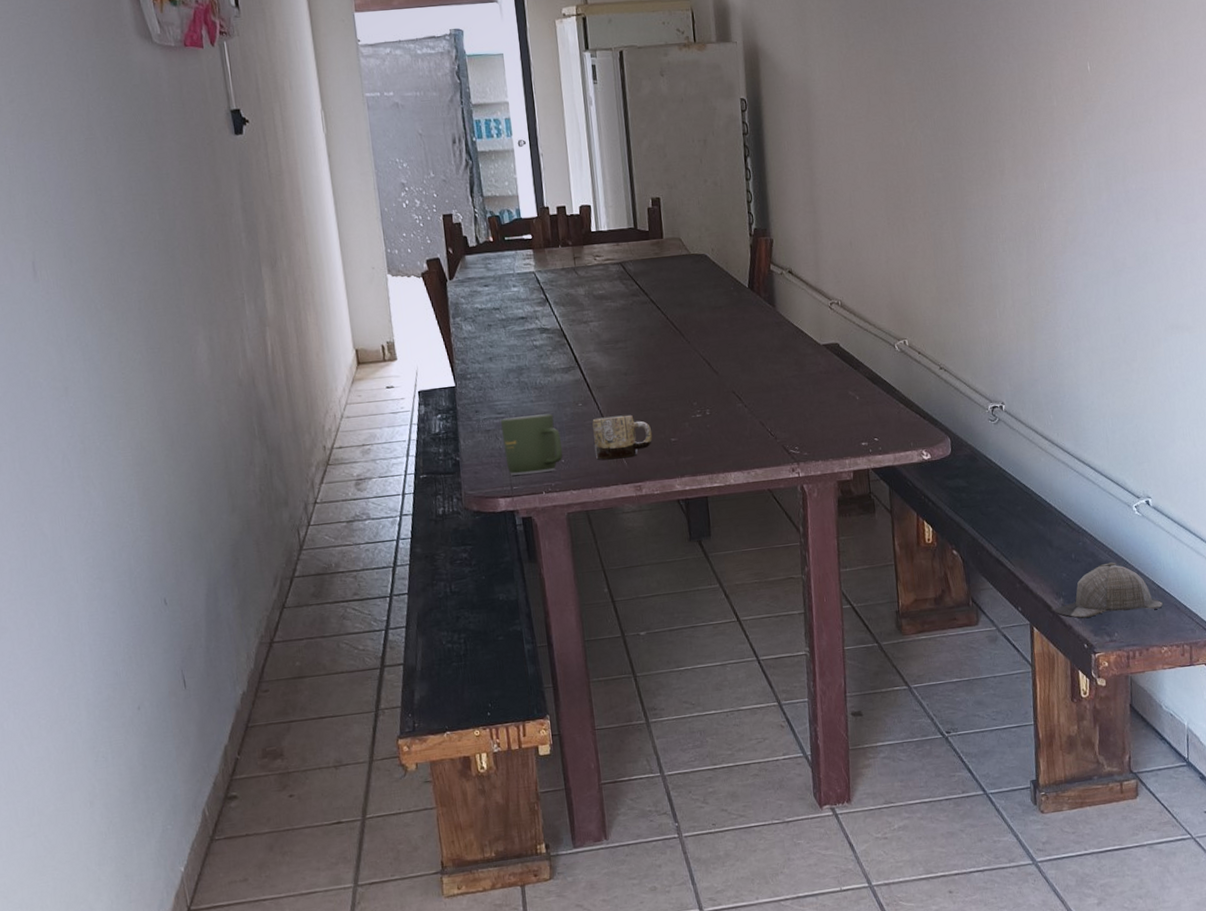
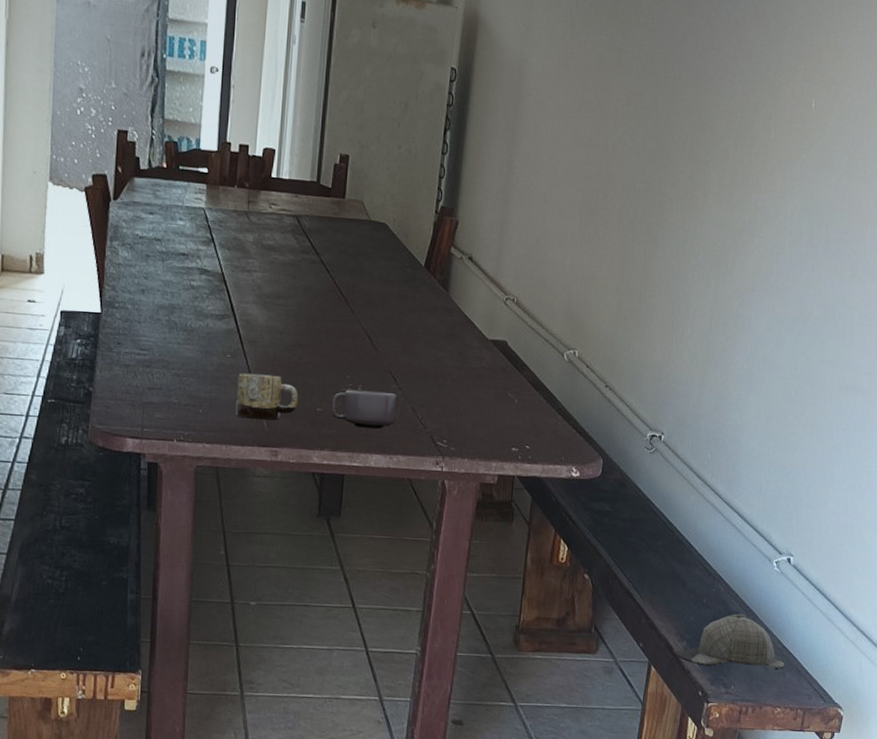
mug: present [500,413,563,476] -> none [141,356,203,420]
mug: none [684,412,747,450] -> present [332,390,397,429]

